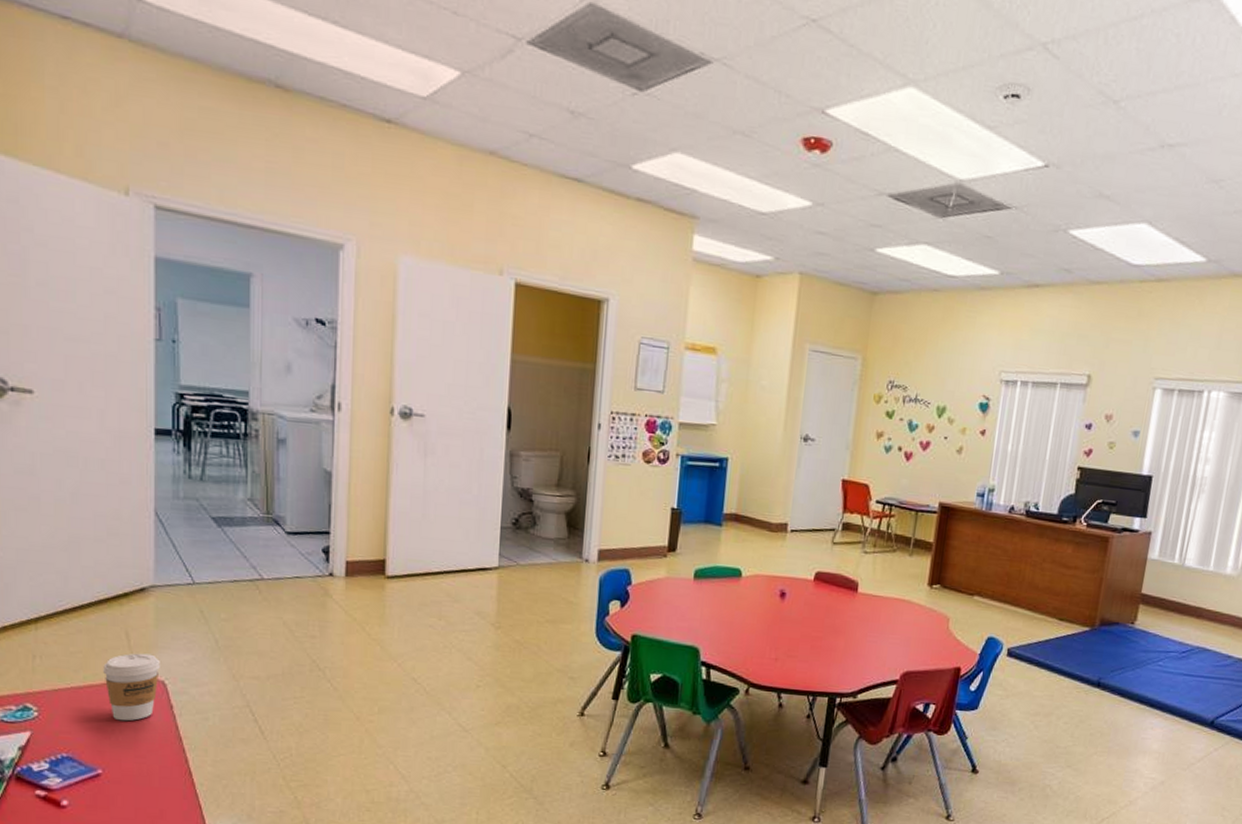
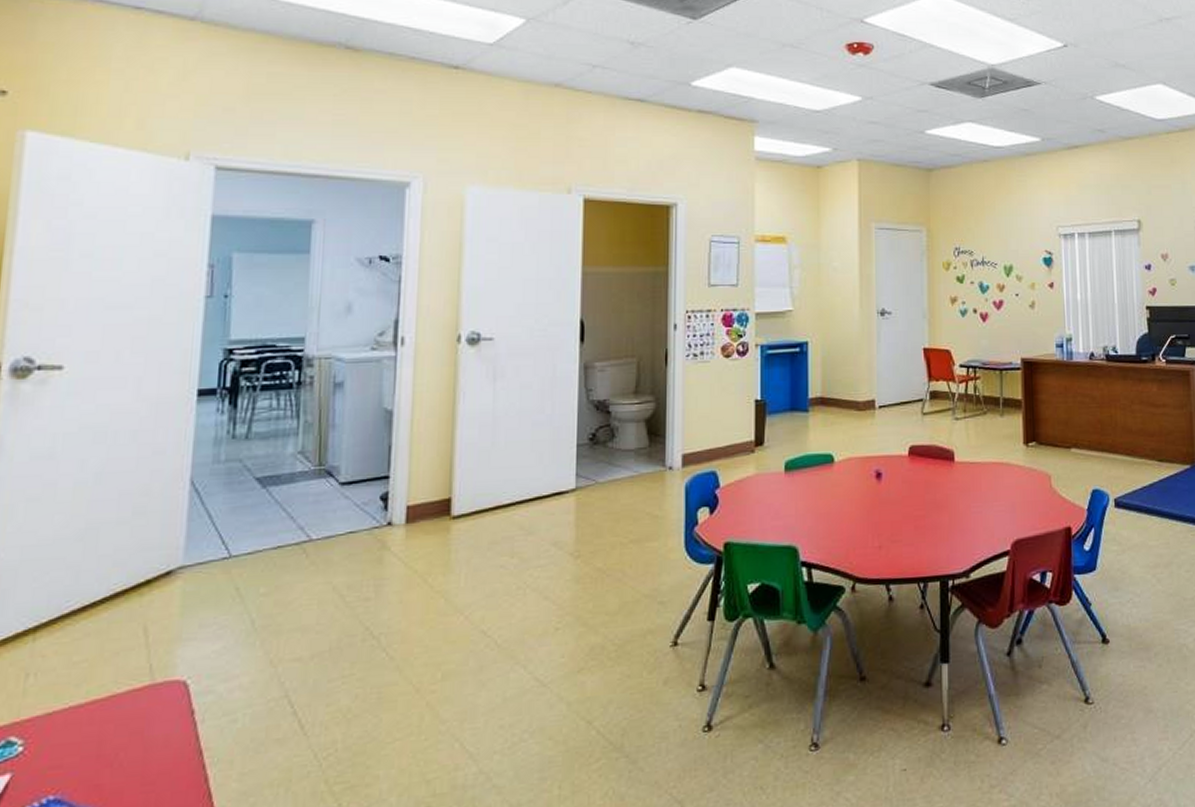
coffee cup: present [103,653,160,722] -> none [112,649,183,741]

